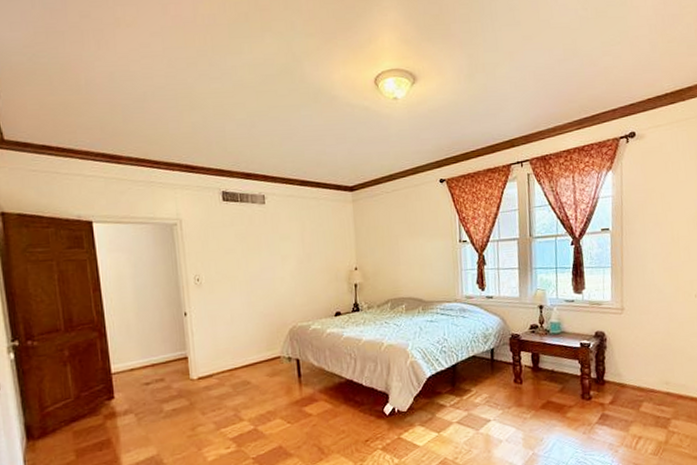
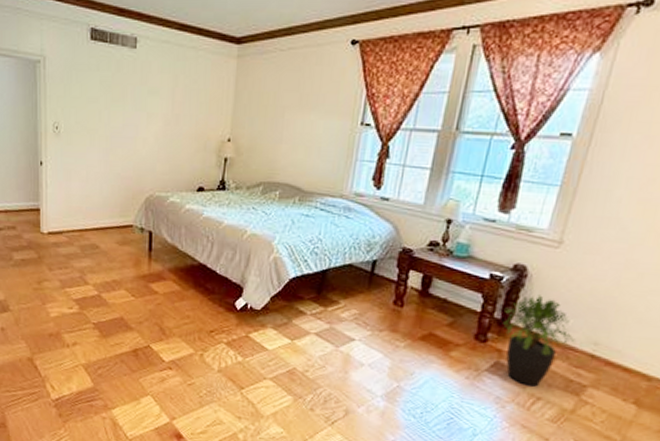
potted plant: none [598,352,653,429] -> present [503,295,576,387]

